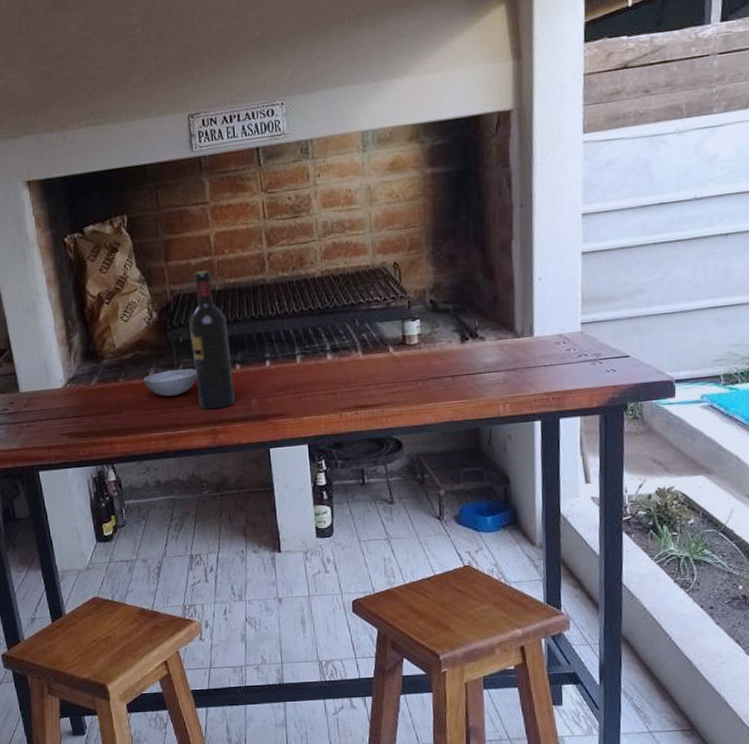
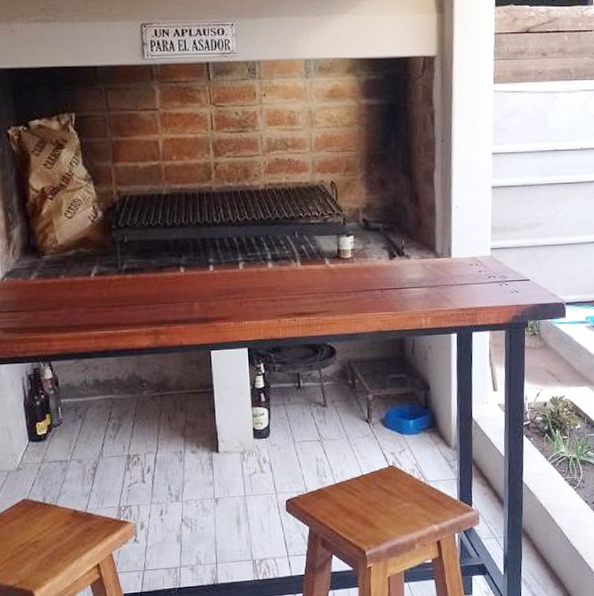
bowl: present [143,368,197,396] -> none [86,268,141,295]
wine bottle: present [189,269,236,410] -> none [135,173,179,310]

